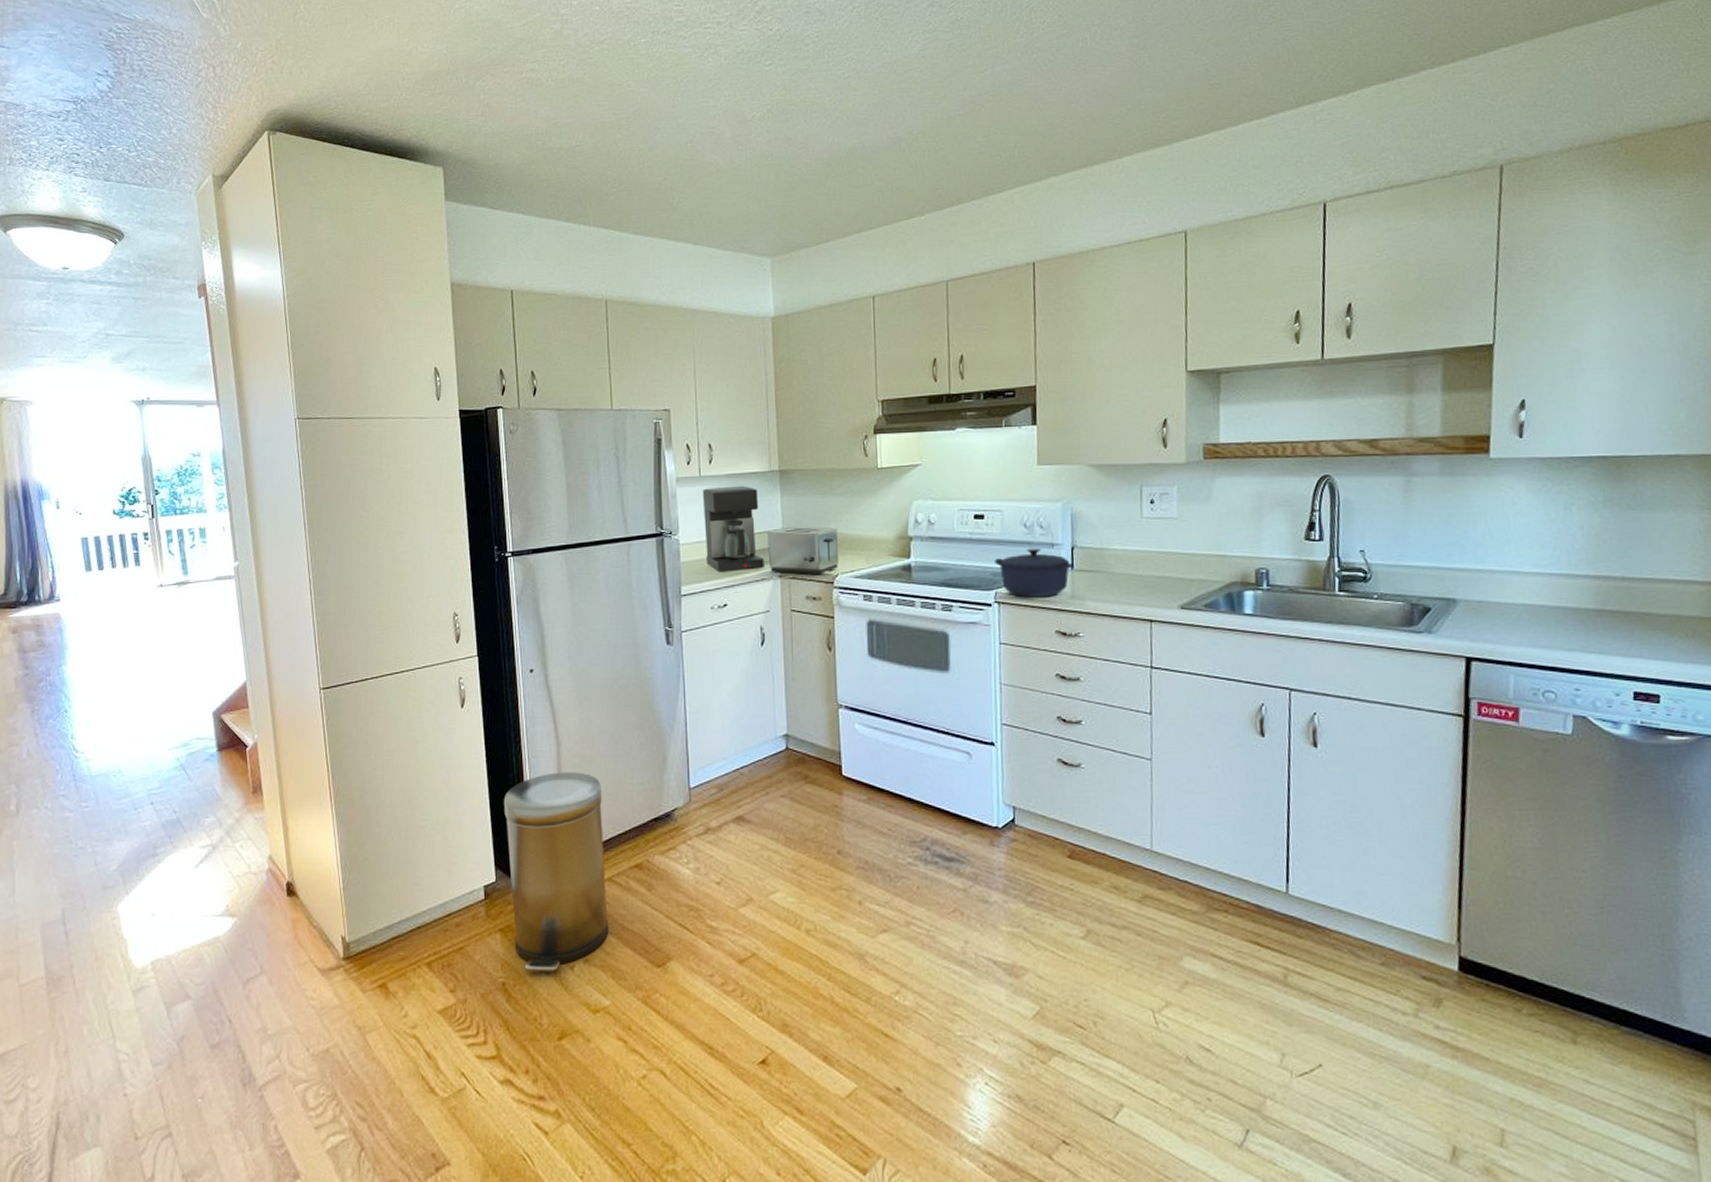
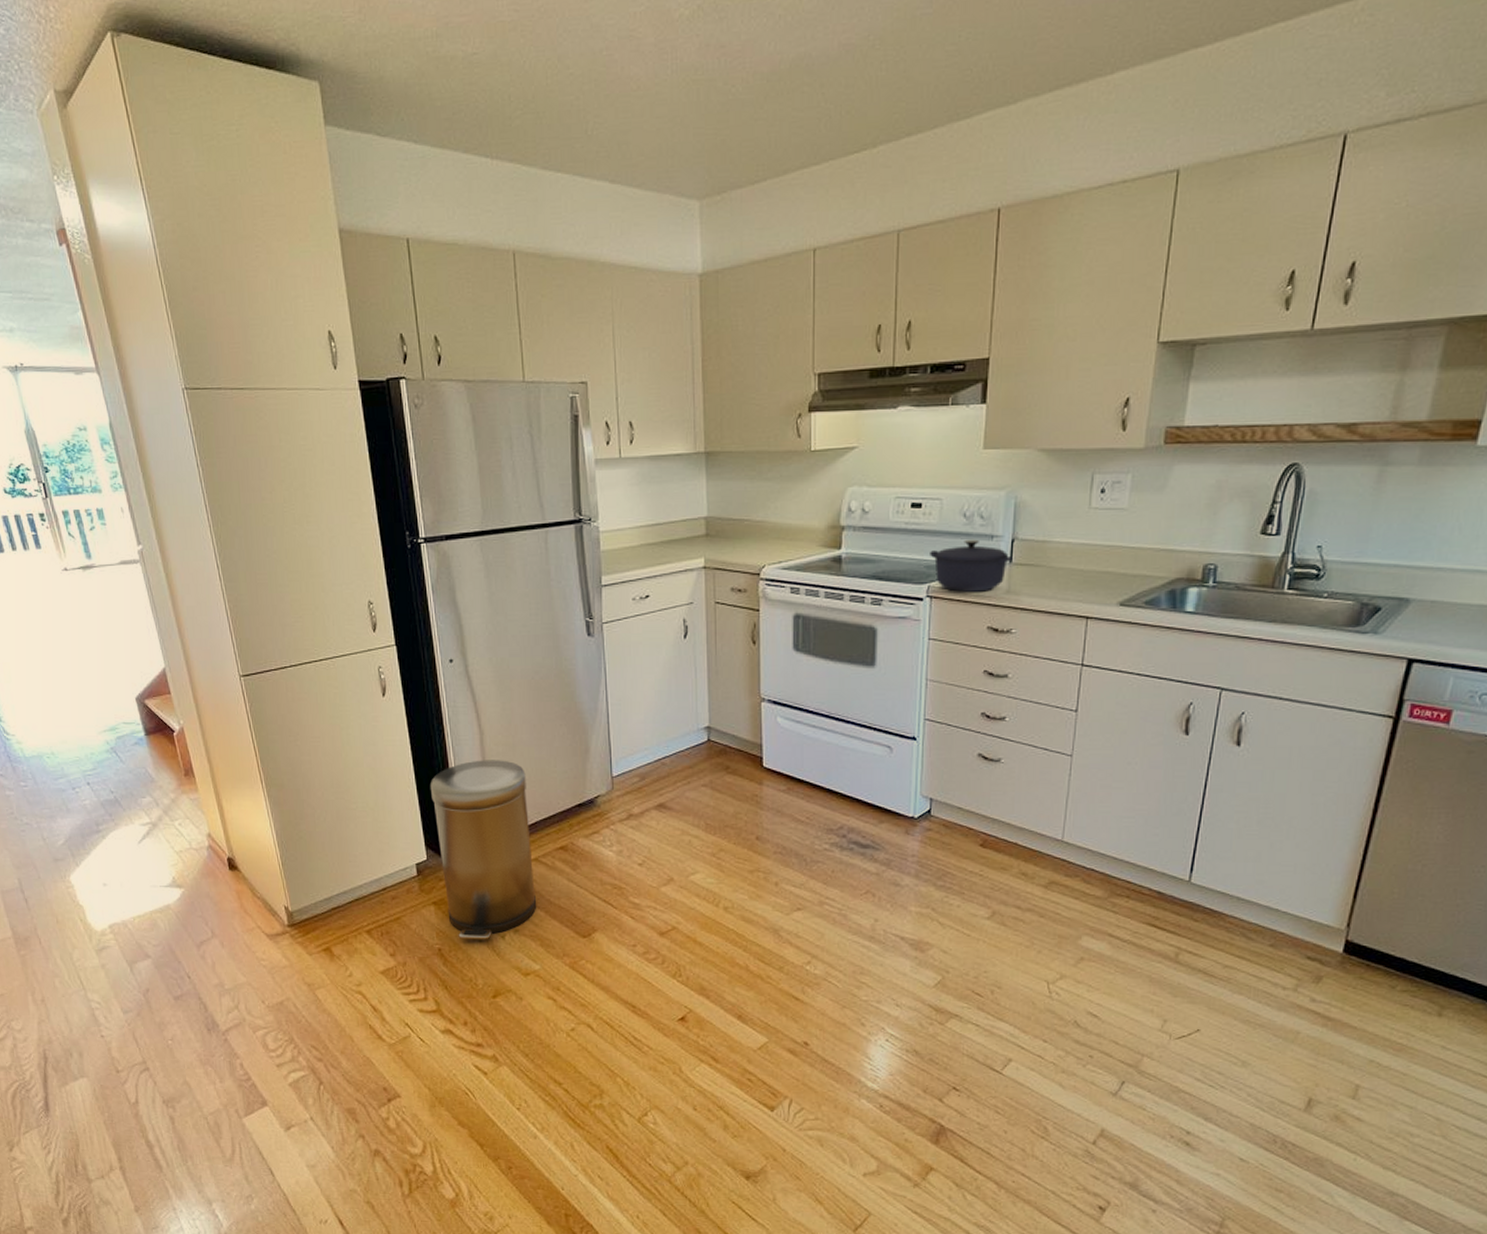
coffee maker: present [702,485,764,573] -> none [623,468,688,562]
toaster: present [768,526,840,575] -> none [692,513,767,566]

